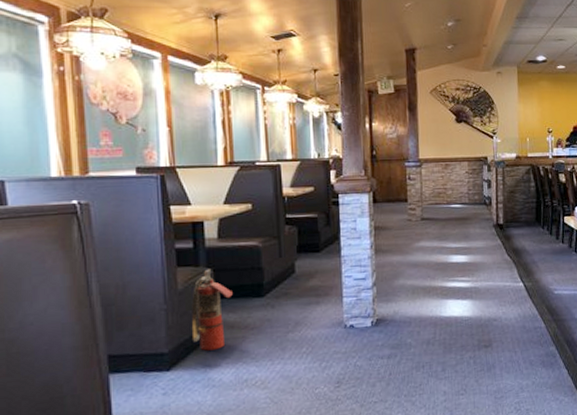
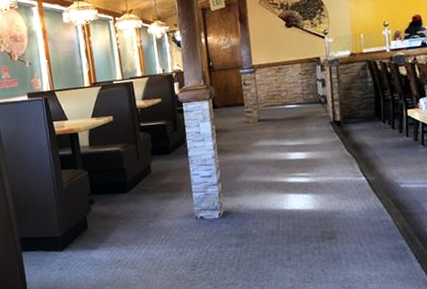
fire extinguisher: present [191,269,233,351] -> none [74,170,104,236]

